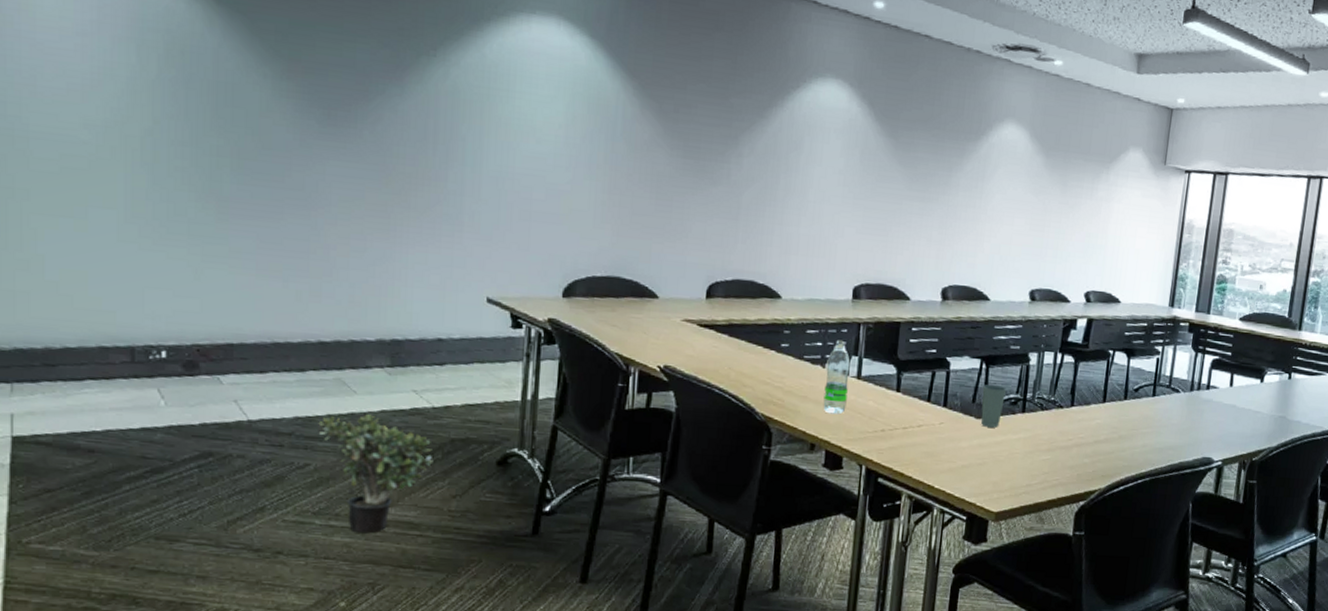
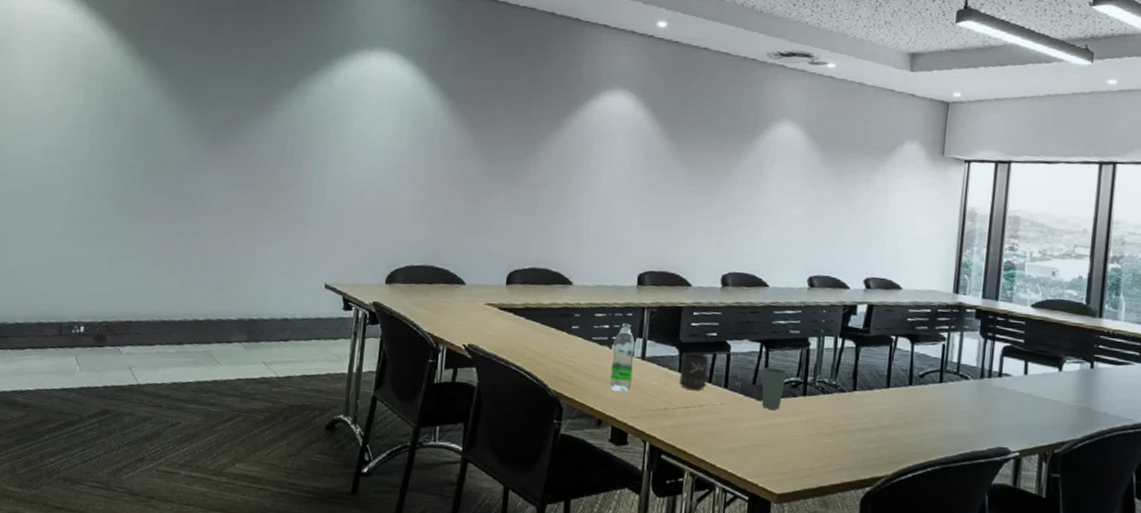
potted plant: present [318,414,433,533] -> none [189,382,275,484]
mug: none [896,370,928,410] -> present [679,352,709,390]

